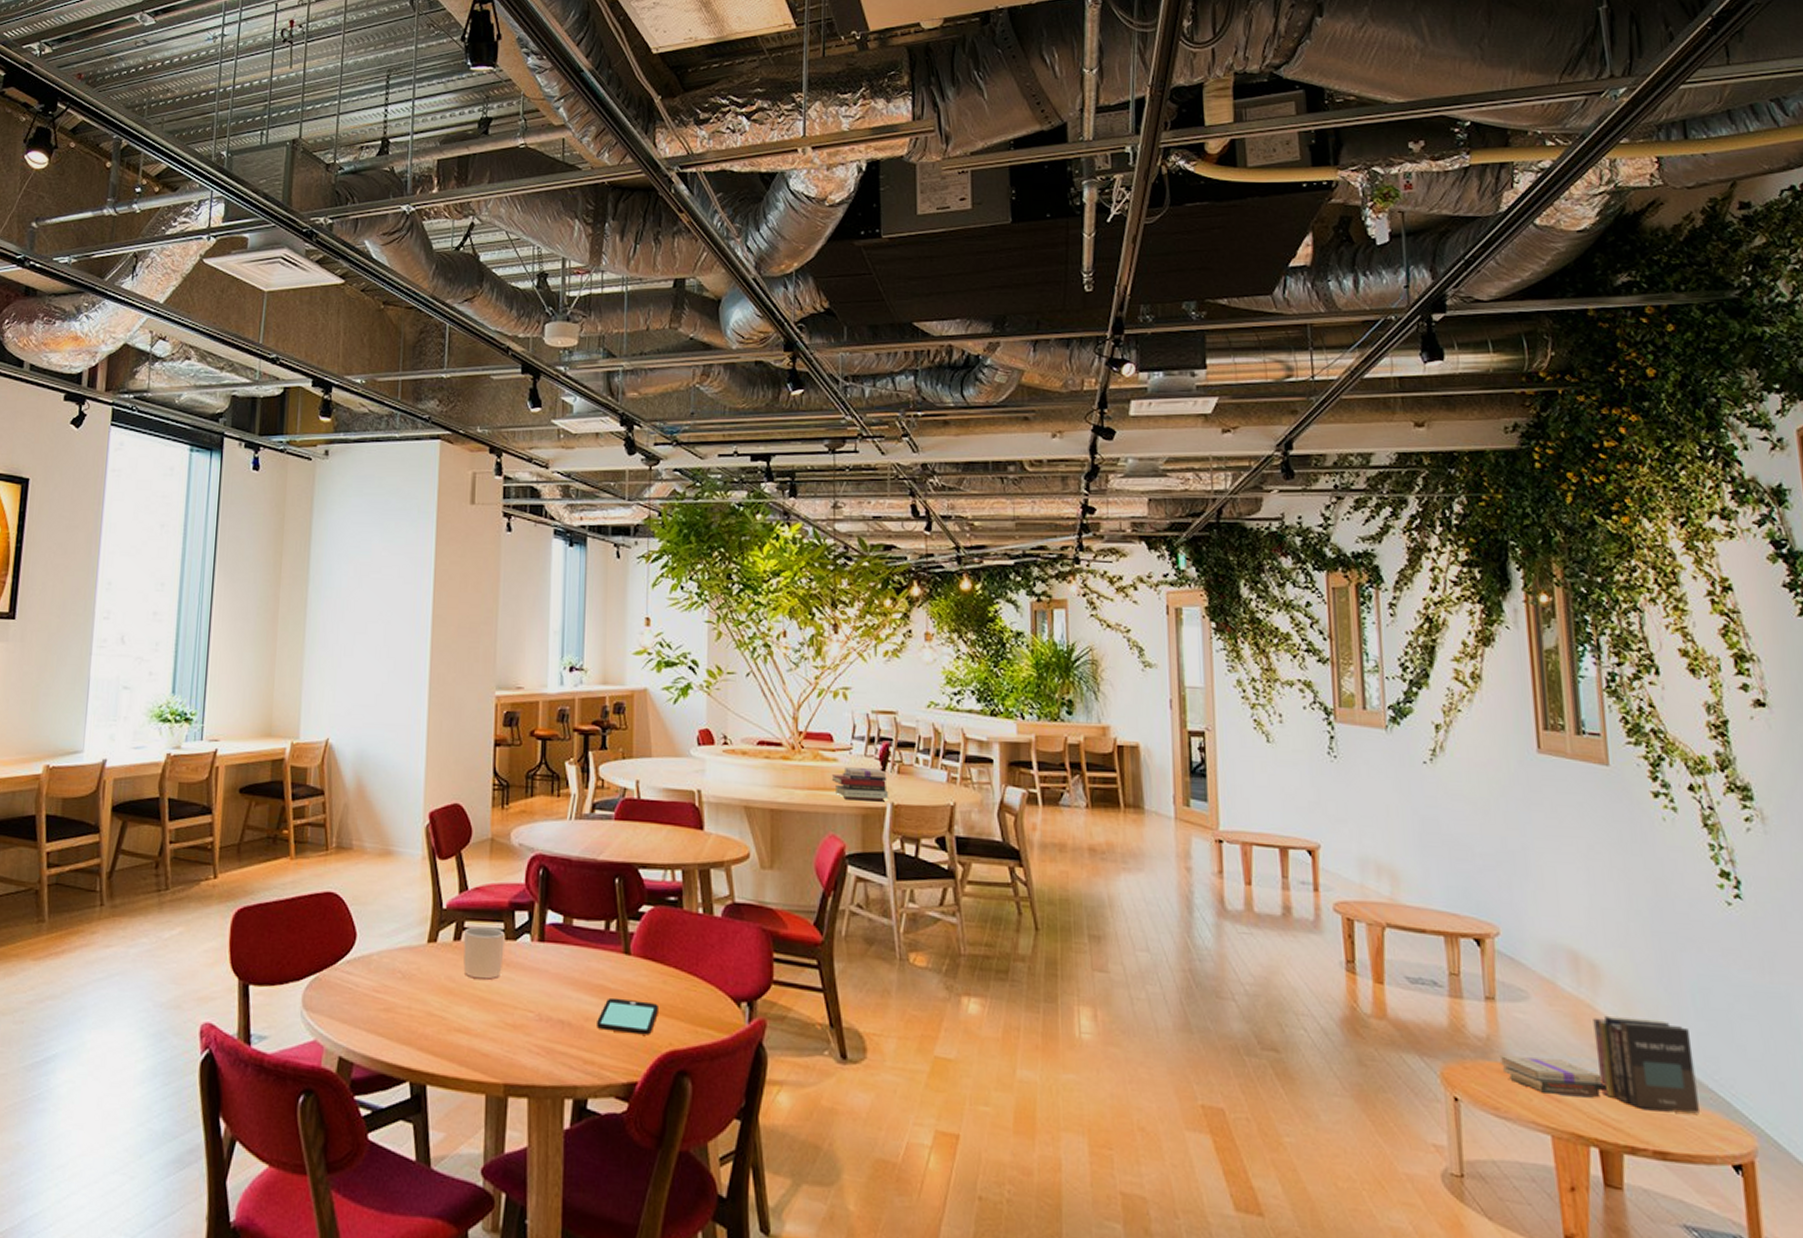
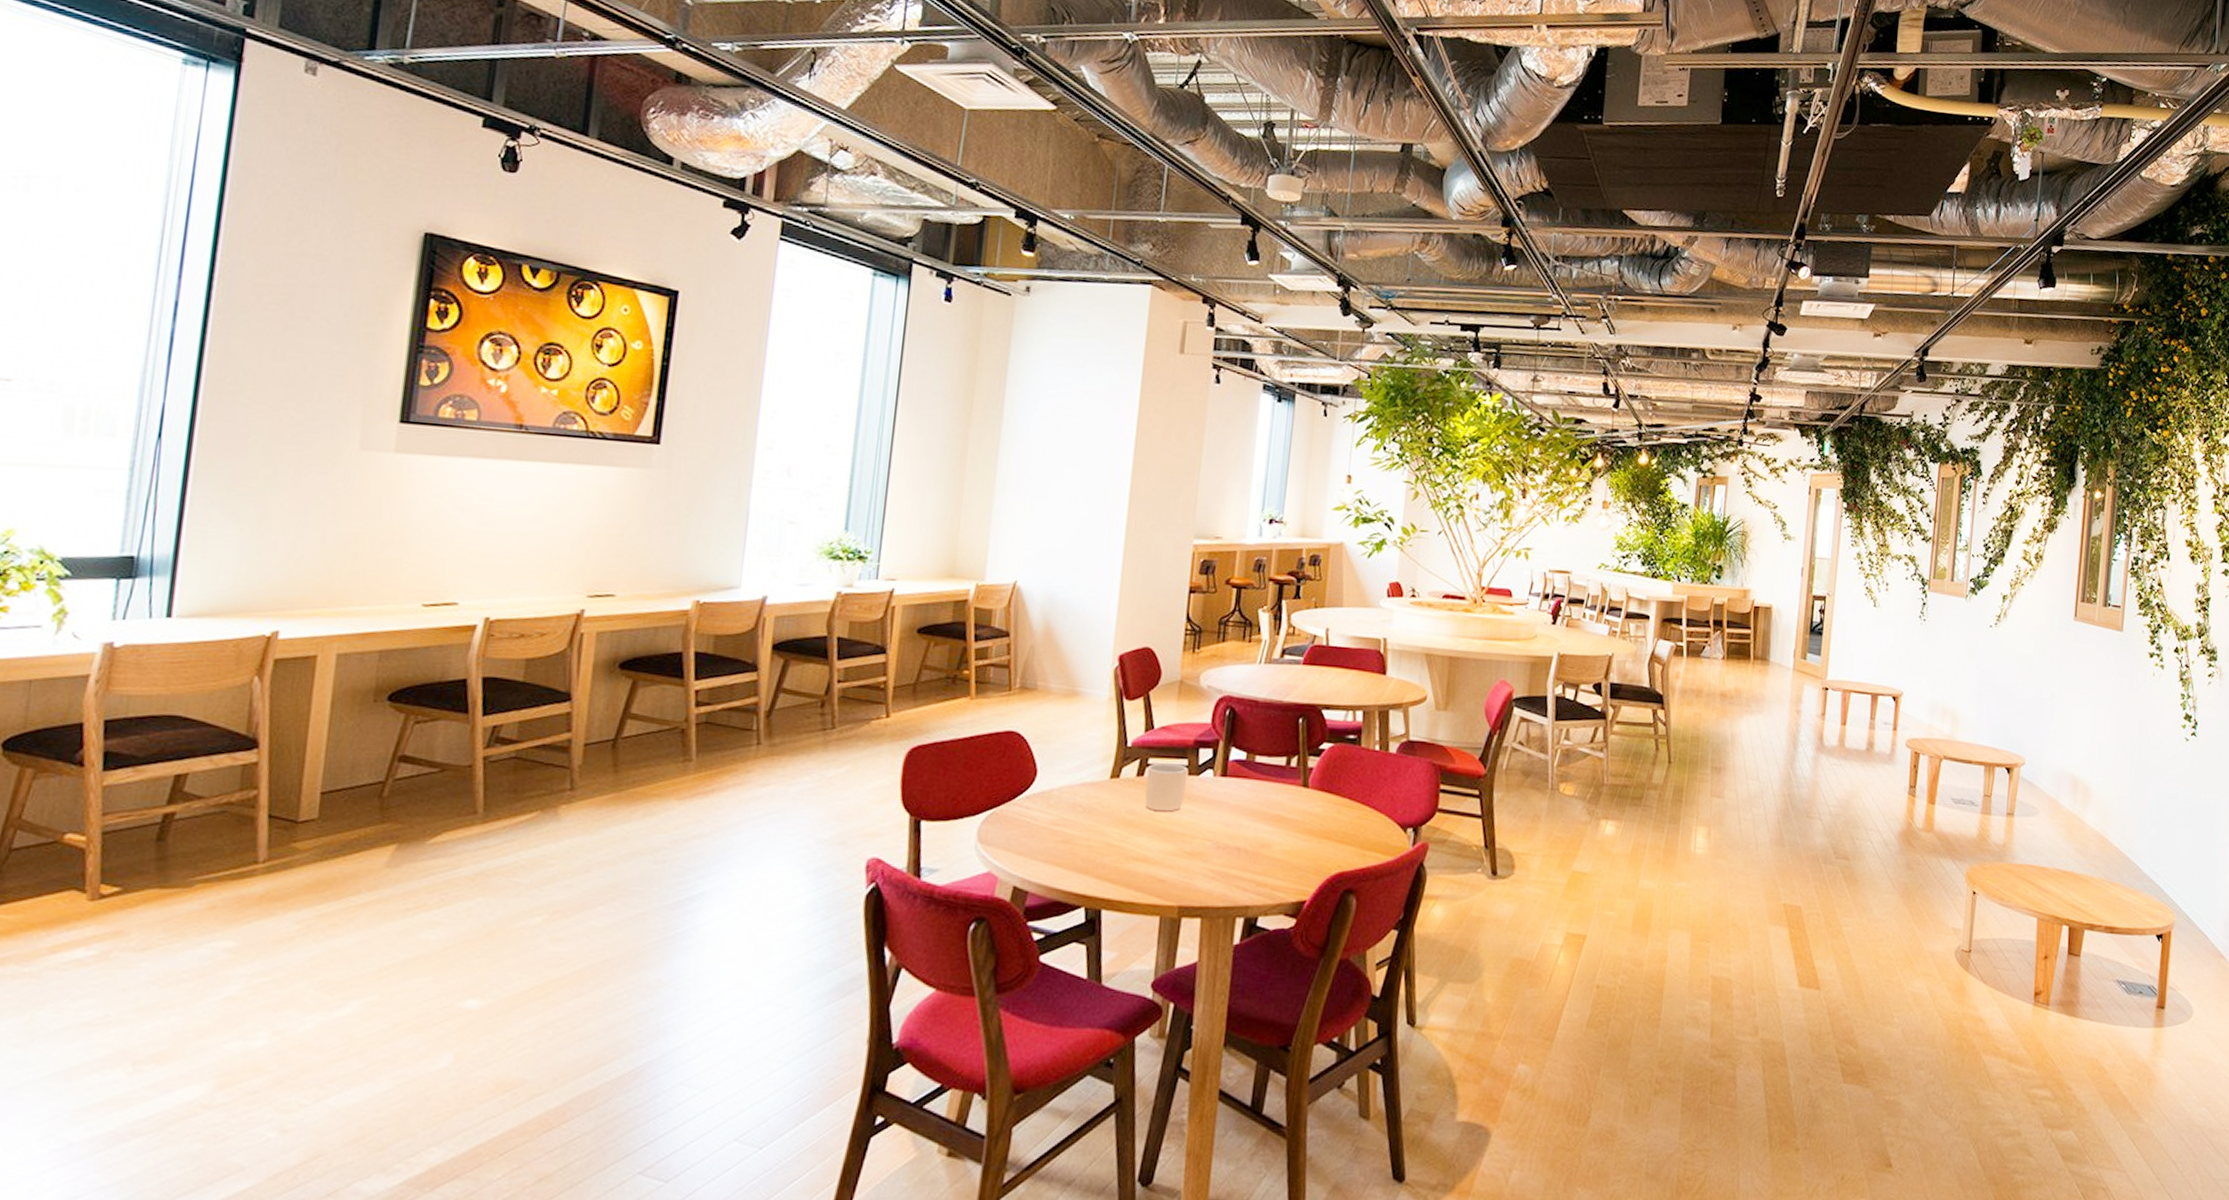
tablet: present [597,997,658,1035] -> none [1272,826,1331,859]
books: present [831,767,889,802] -> none [1507,620,1557,652]
books: present [1499,1056,1608,1097] -> none [2010,858,2082,888]
books: present [1593,1015,1700,1114] -> none [2077,825,2144,898]

